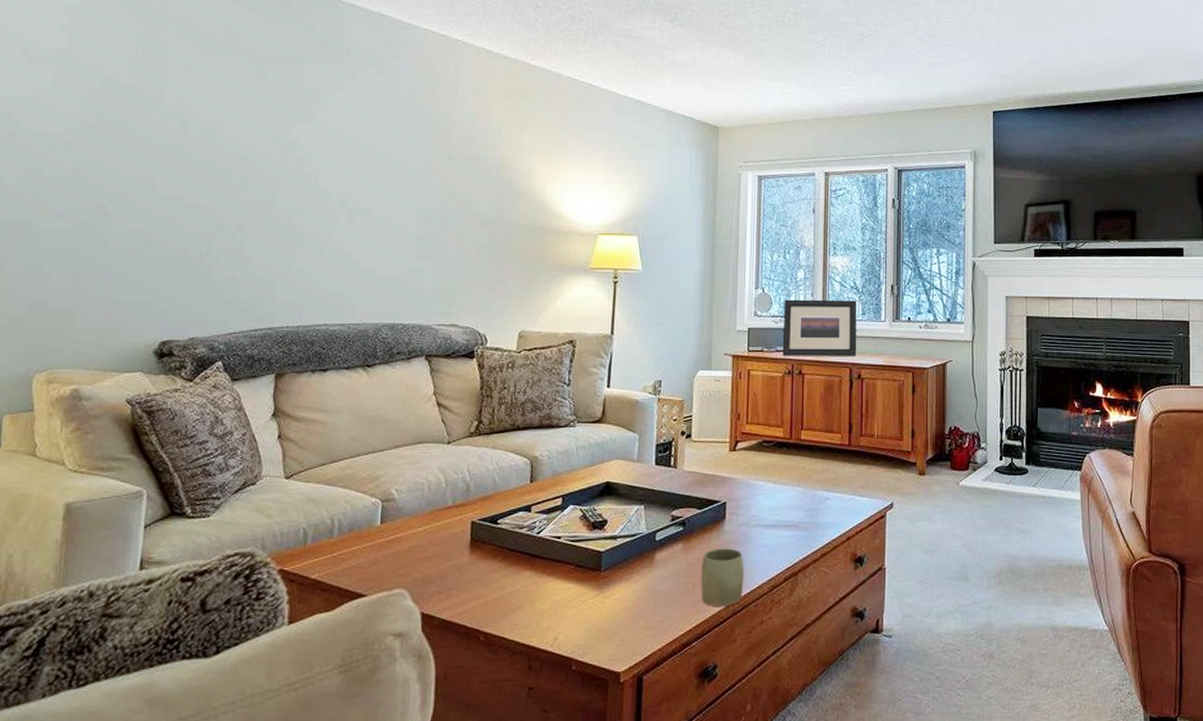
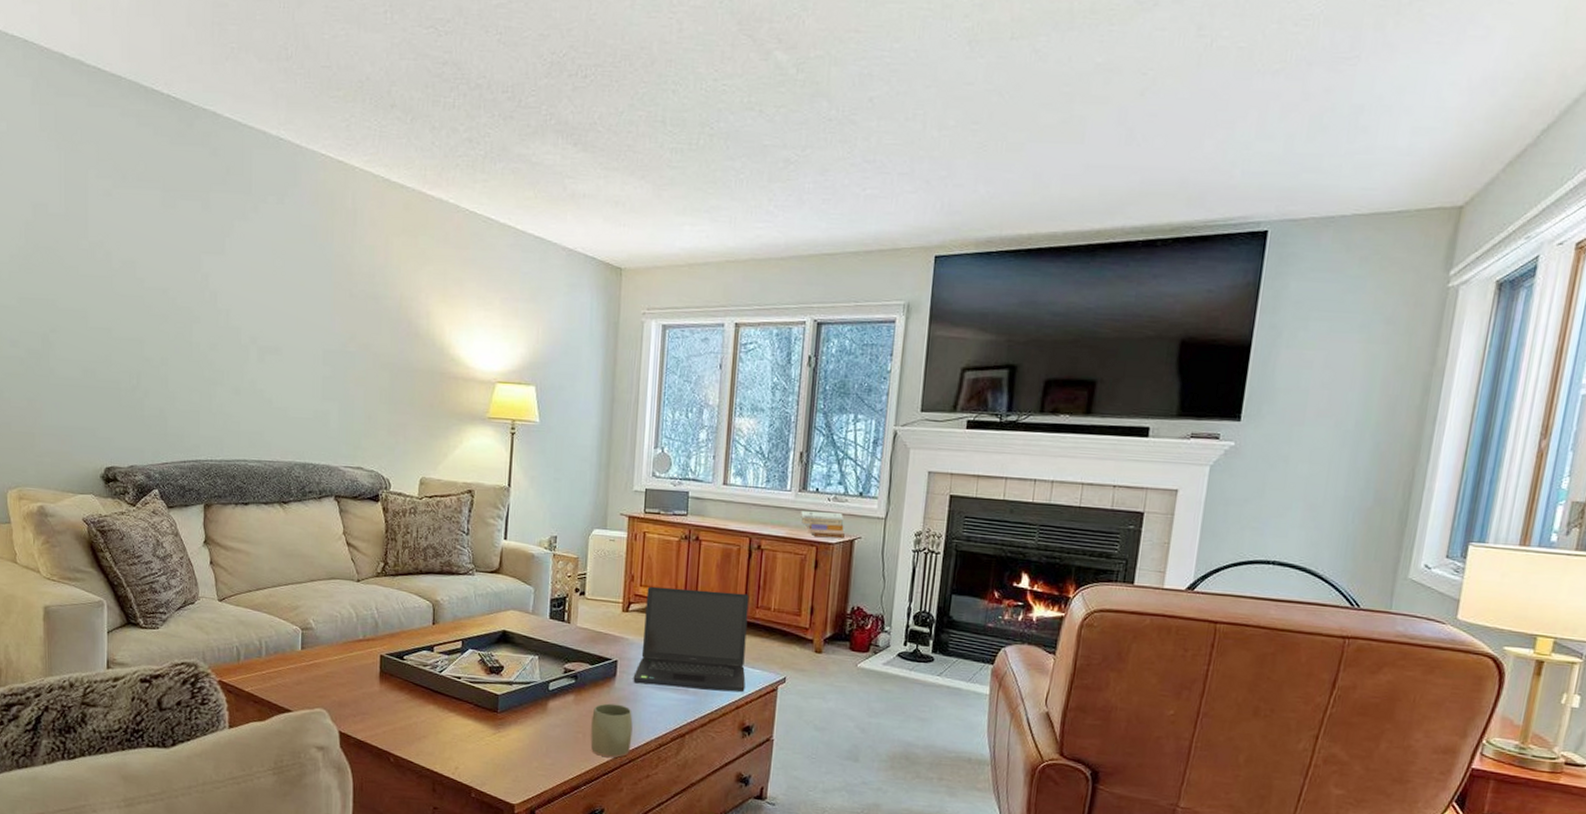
laptop: none [743,423,855,524] -> present [633,586,750,692]
picture frame: present [782,299,858,356] -> none [679,461,762,526]
books: none [896,338,937,363] -> present [801,511,845,539]

